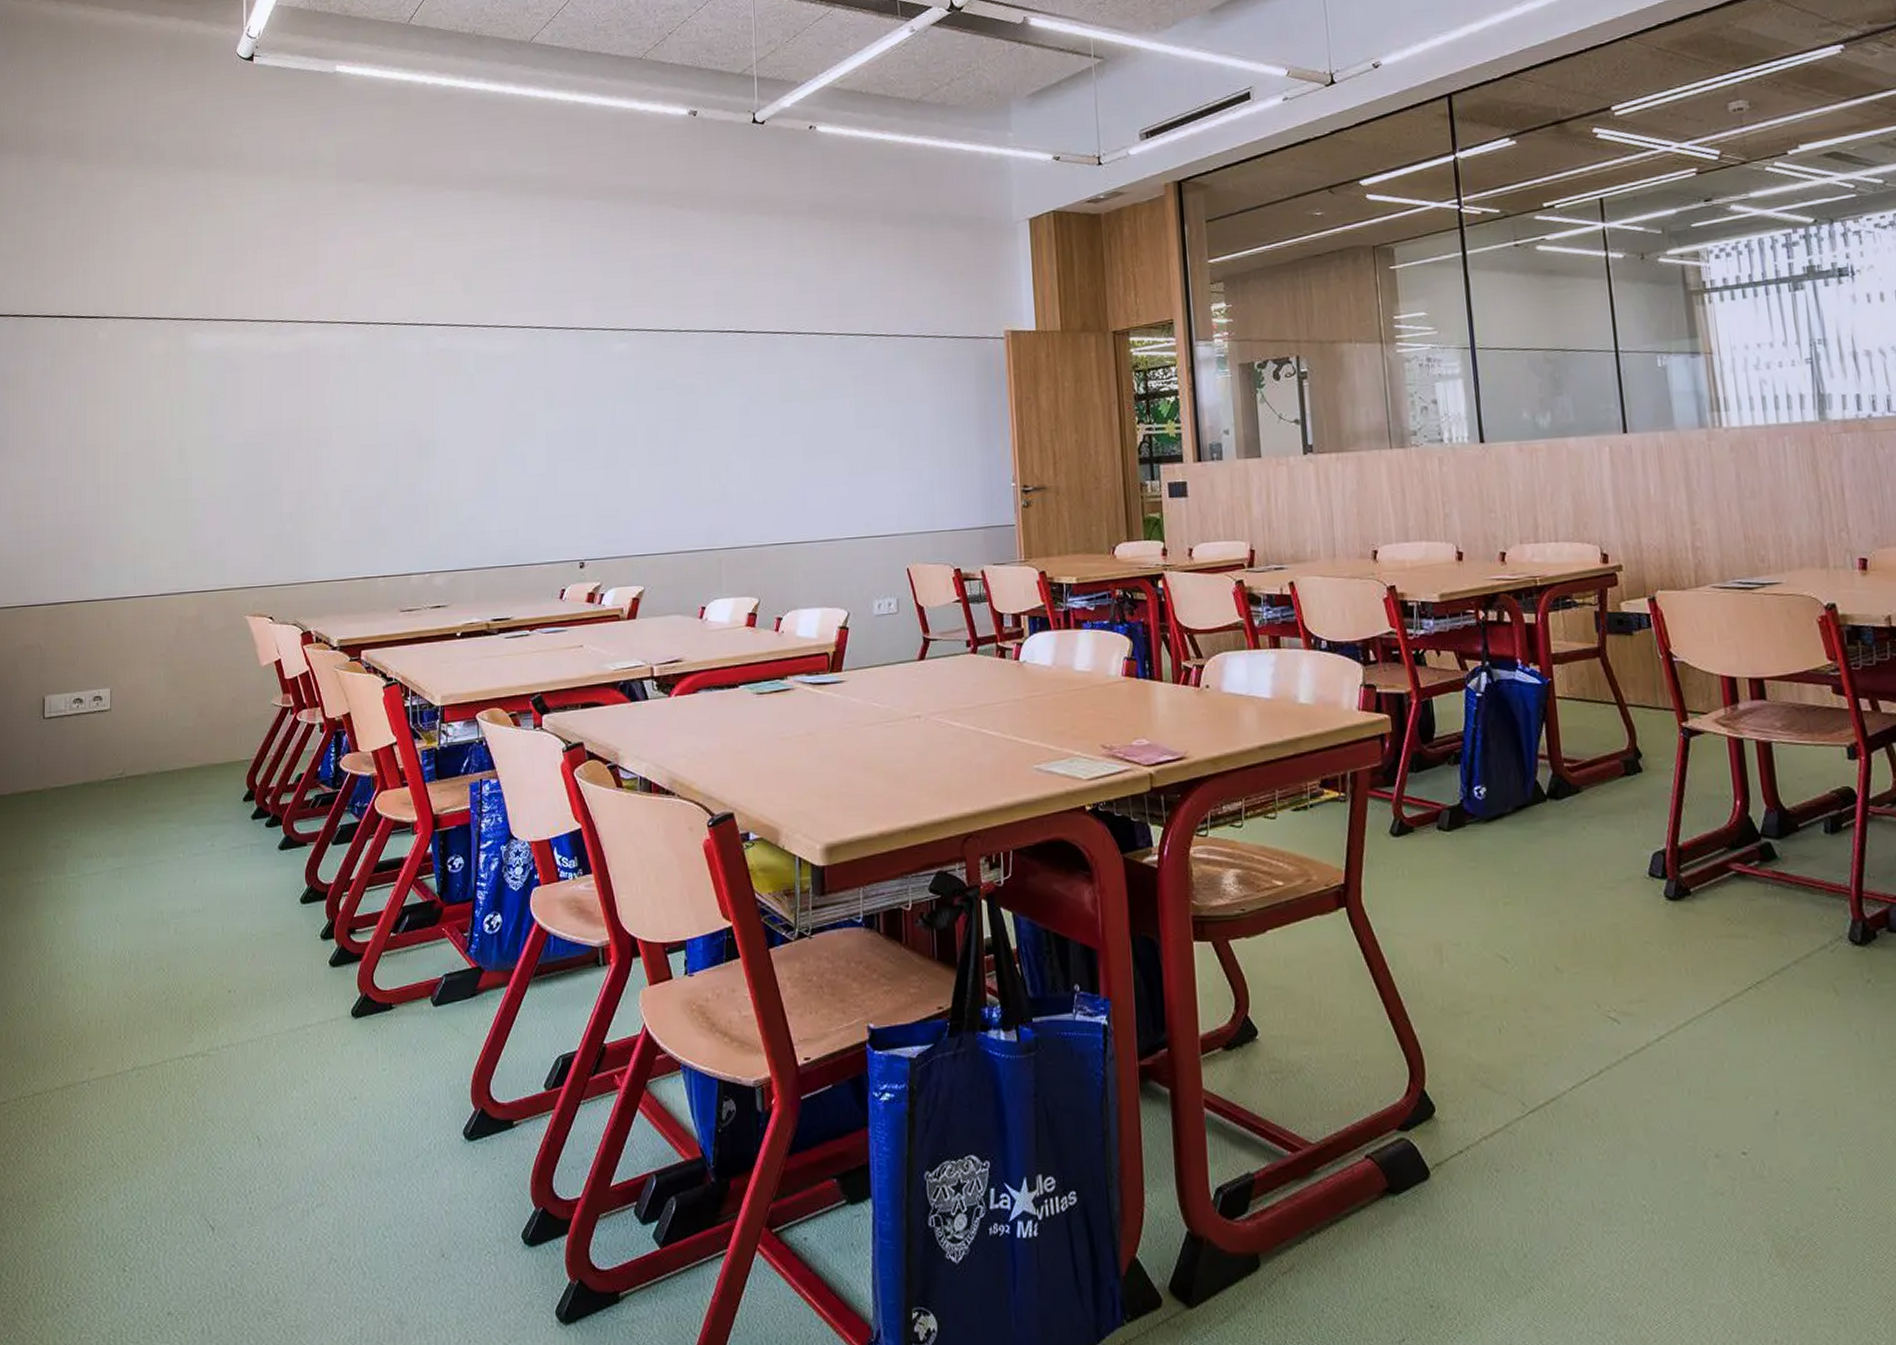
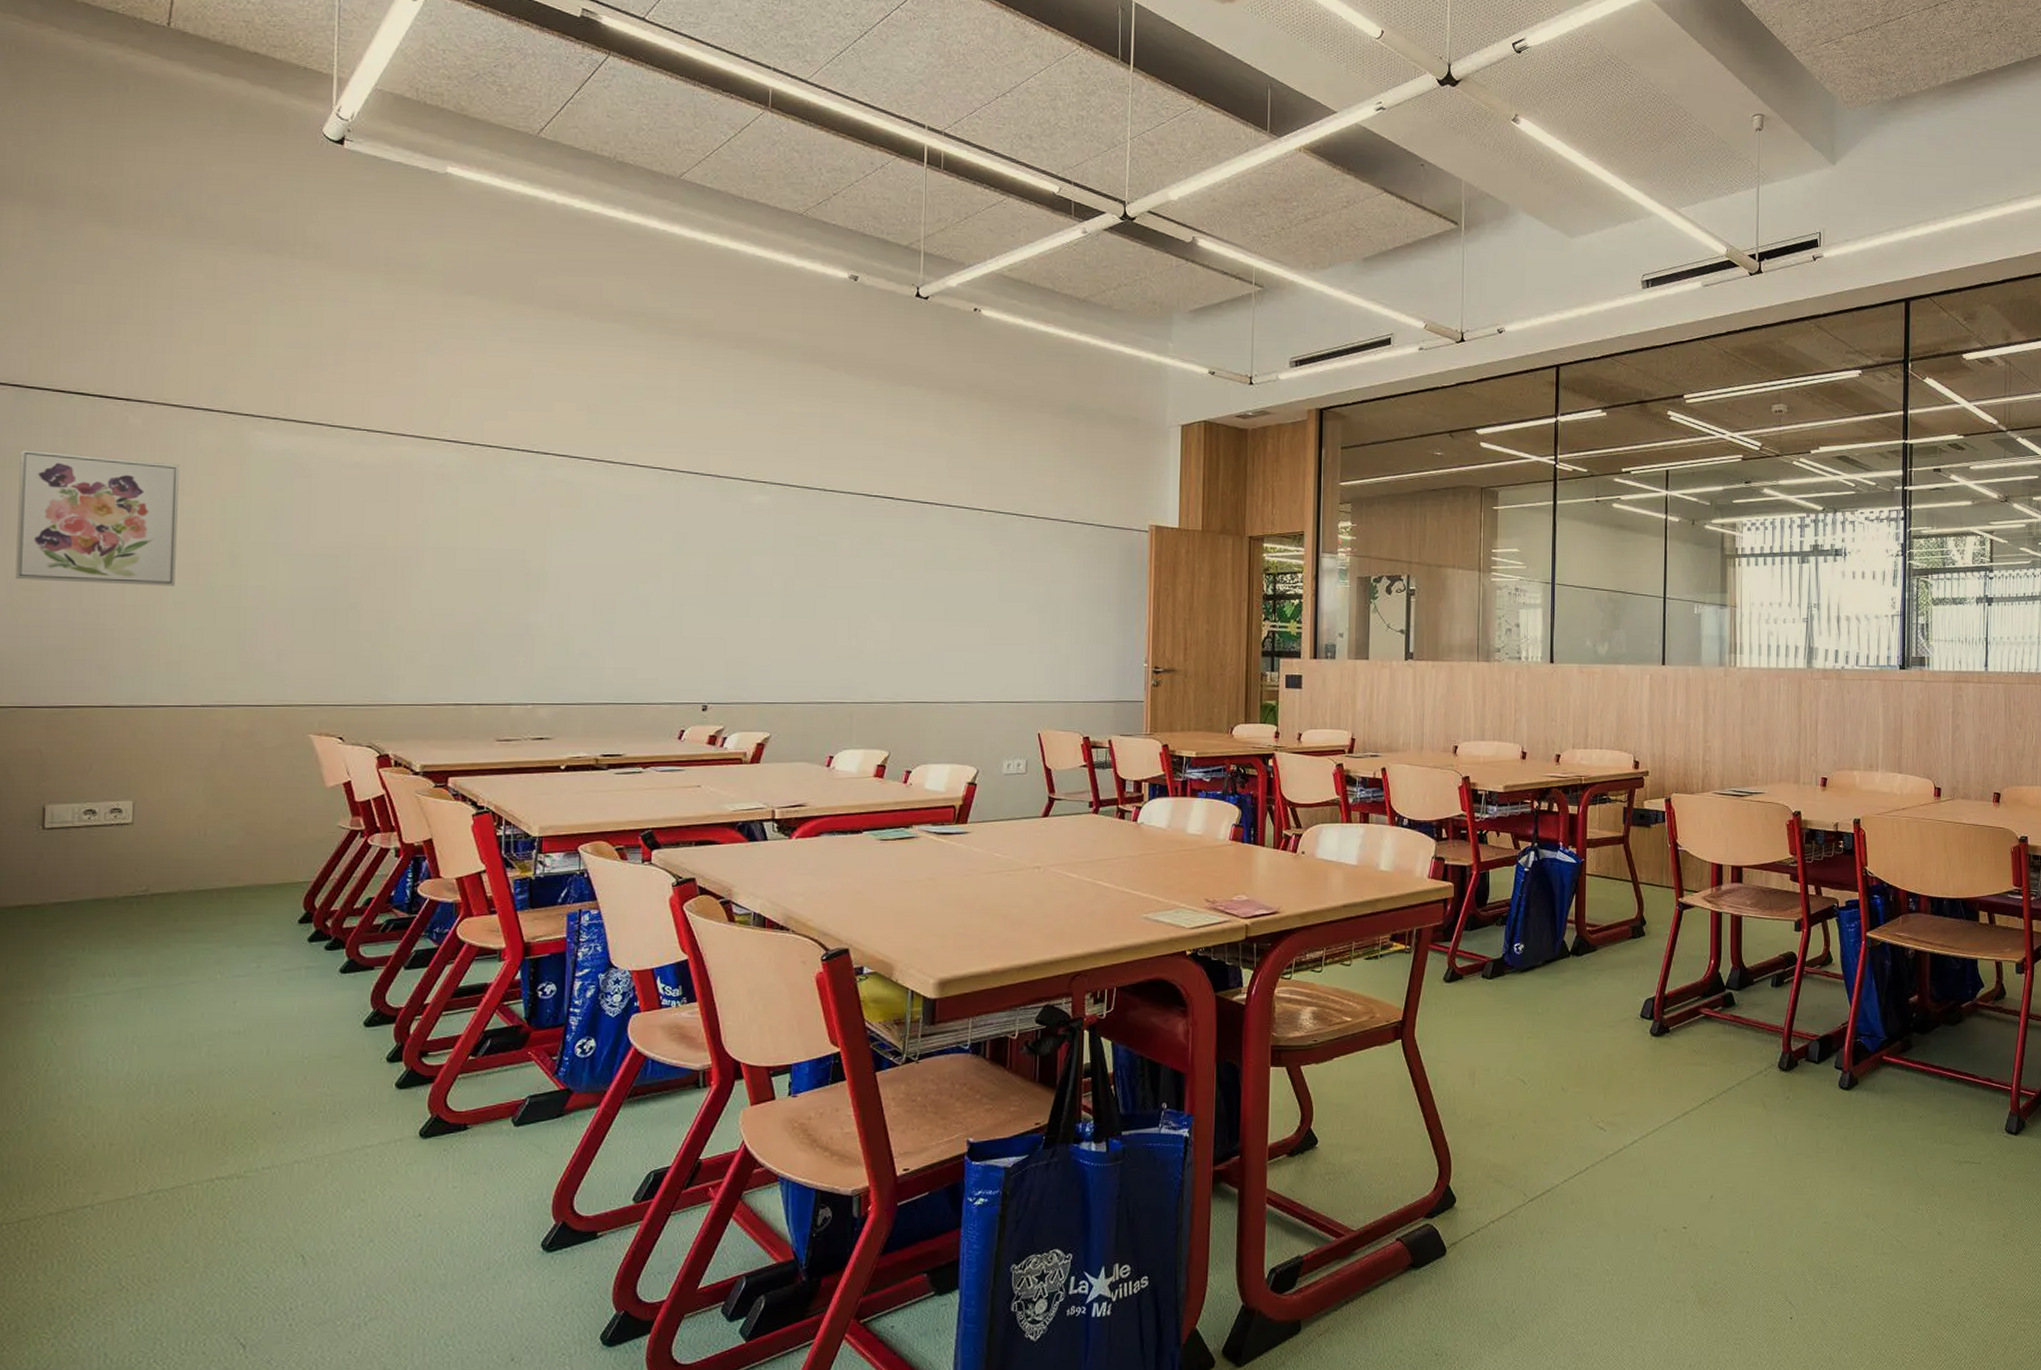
wall art: none [19,371,137,490] -> present [15,448,179,586]

